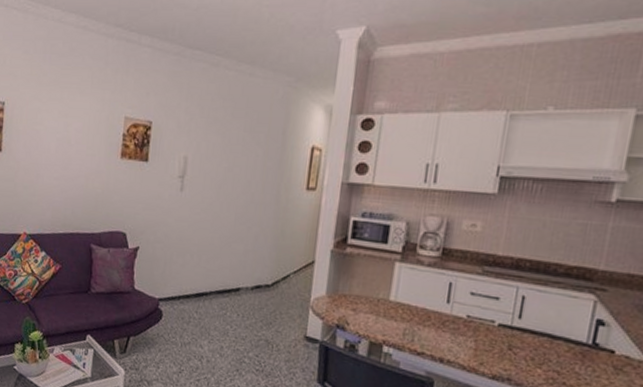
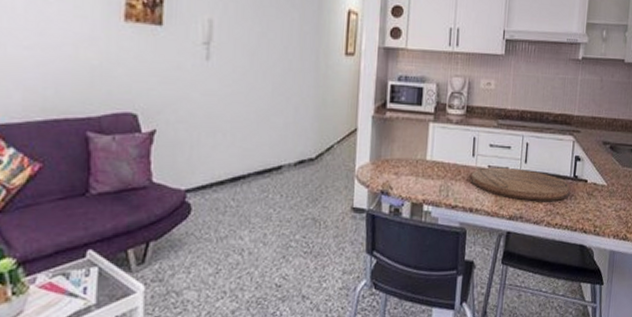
cutting board: none [443,317,586,370] -> present [470,168,570,202]

